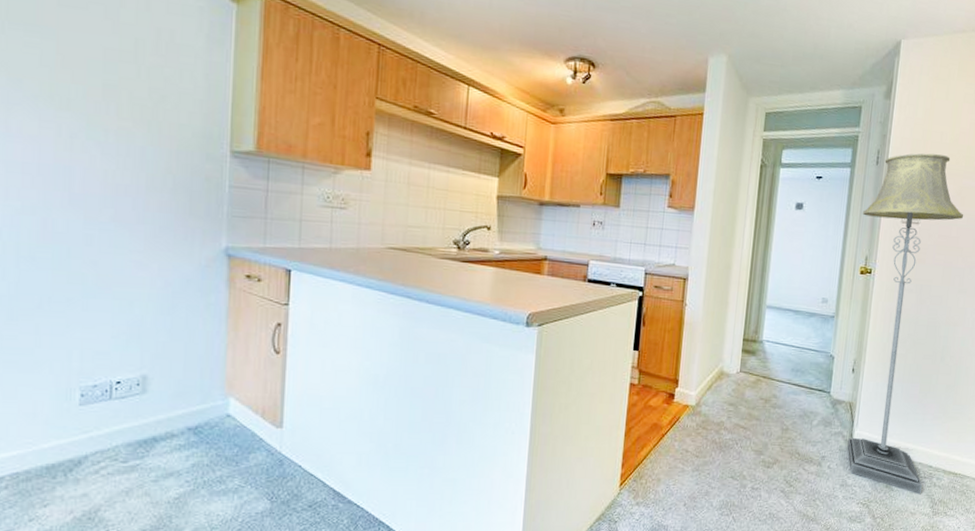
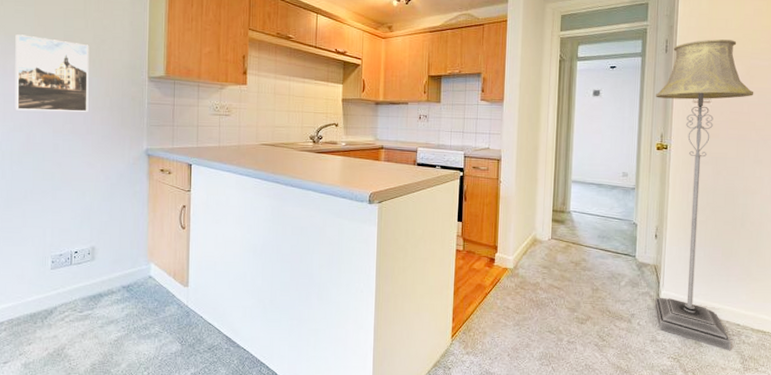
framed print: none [23,77,142,193] -> present [15,34,89,112]

